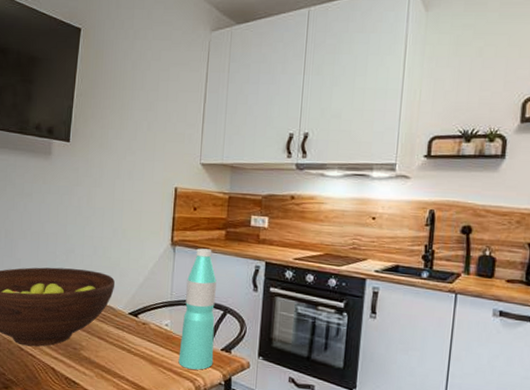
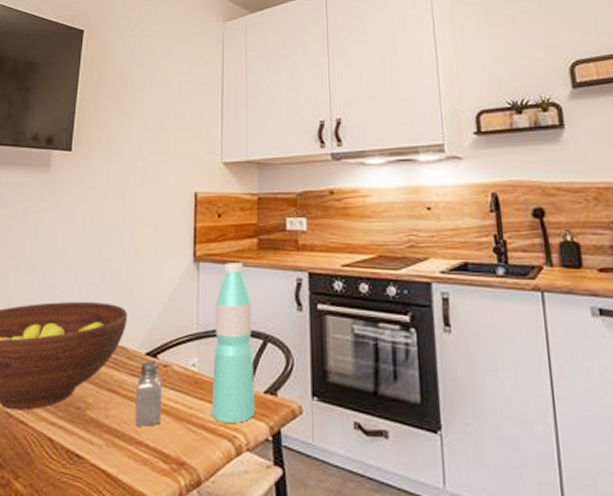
saltshaker: none [118,319,141,366] -> present [134,361,162,426]

